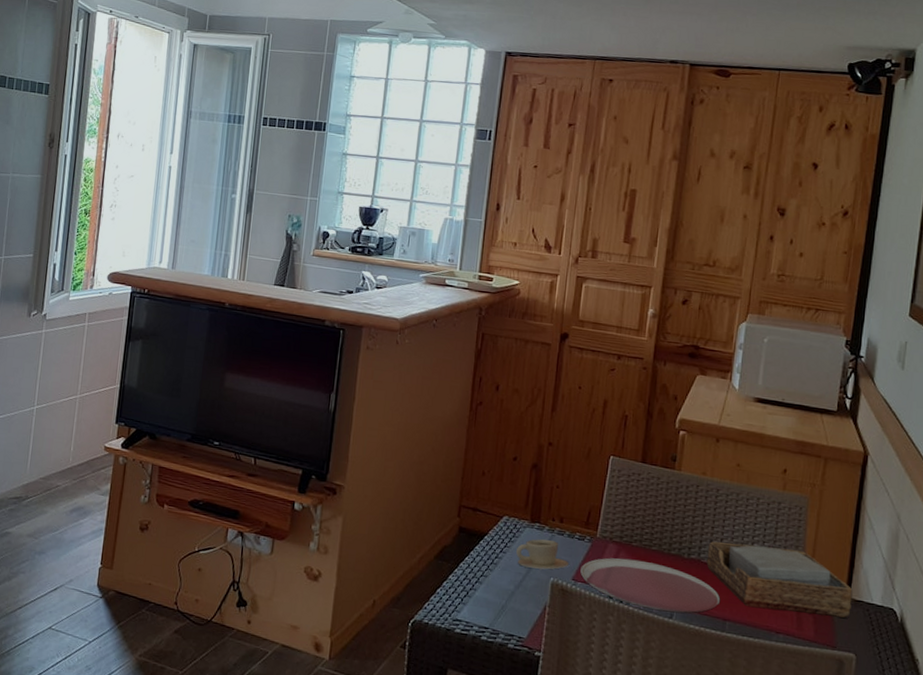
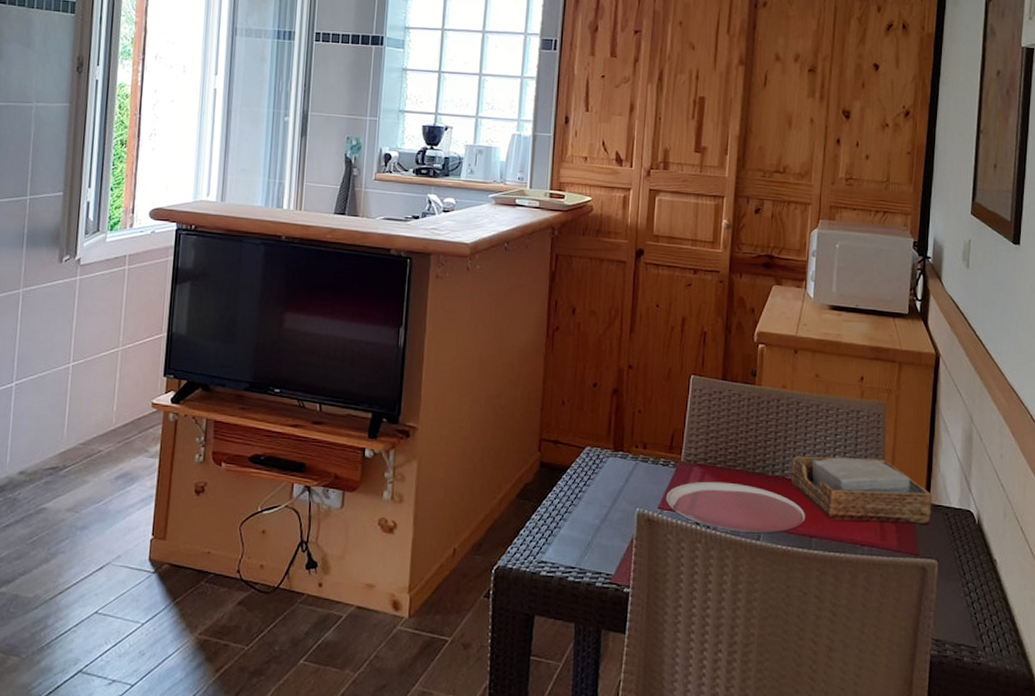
cup: present [516,539,570,570] -> none [600,468,655,500]

